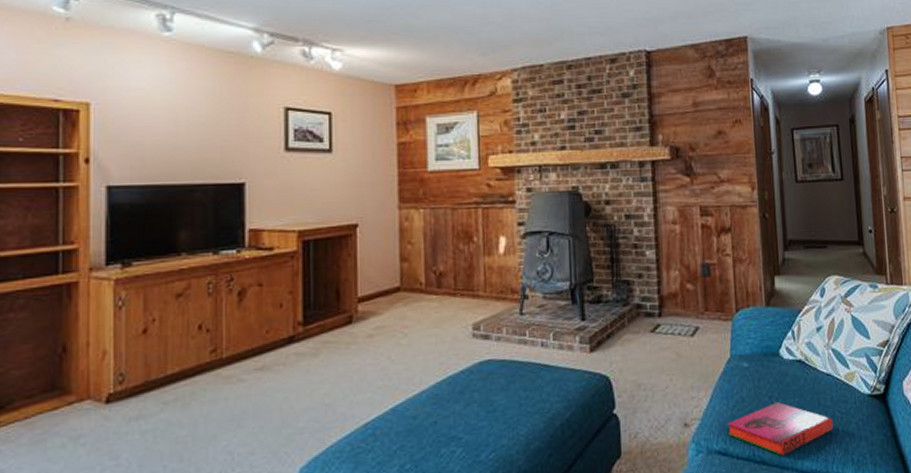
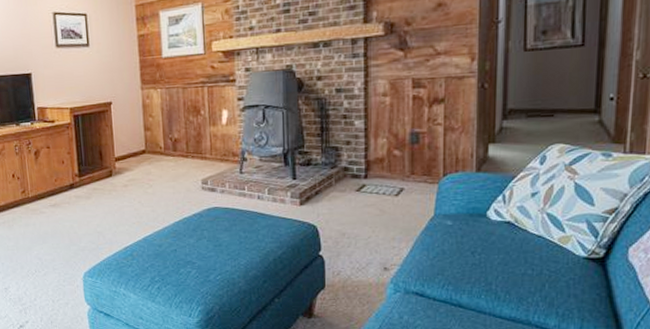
hardback book: present [728,402,834,457] -> none [427,257,540,303]

